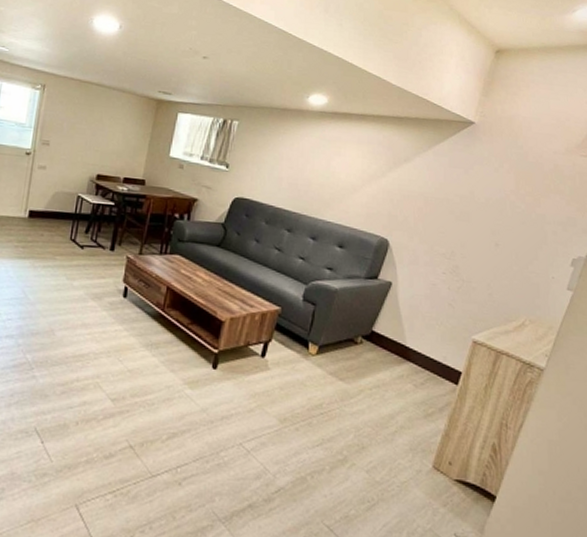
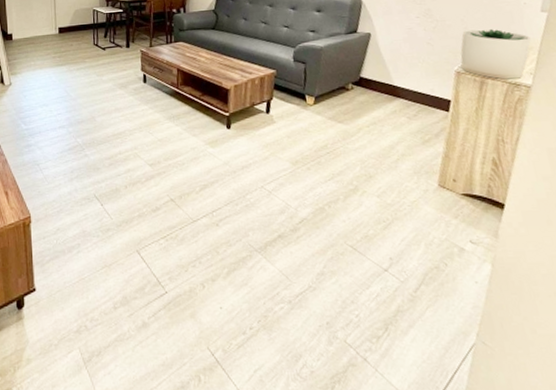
planter: none [478,296,552,359] -> present [460,28,531,80]

